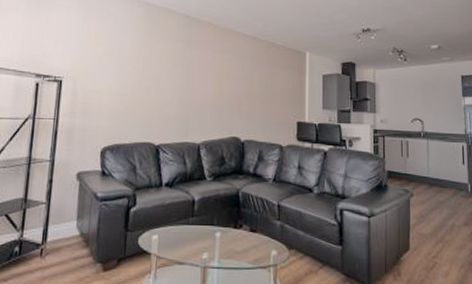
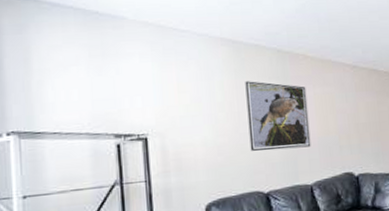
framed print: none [148,40,207,108] -> present [245,81,311,151]

